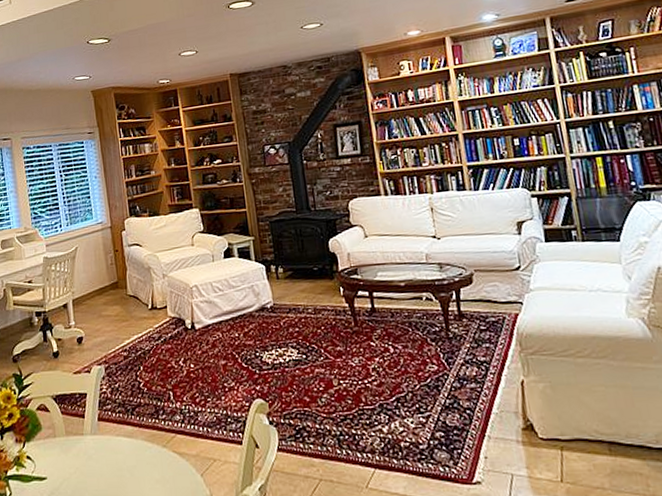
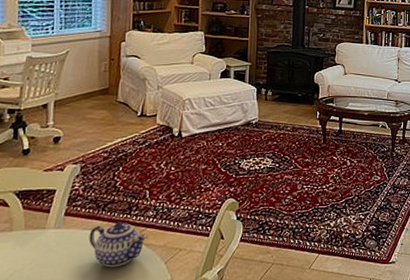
teapot: none [123,427,180,479] -> present [88,222,149,268]

